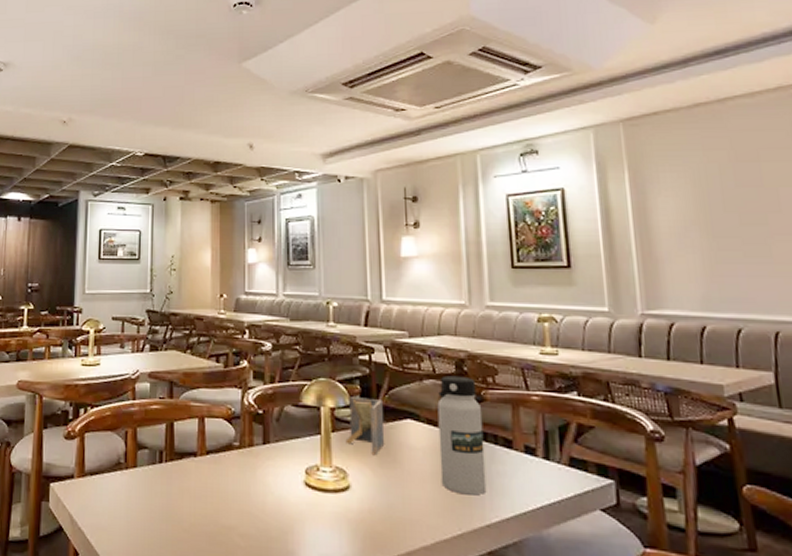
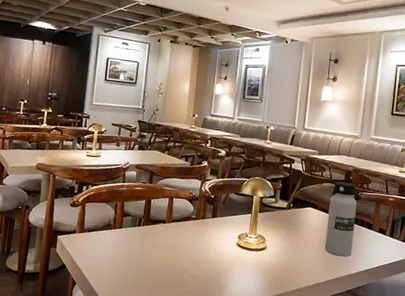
napkin holder: present [345,397,385,456] -> none [267,191,295,229]

